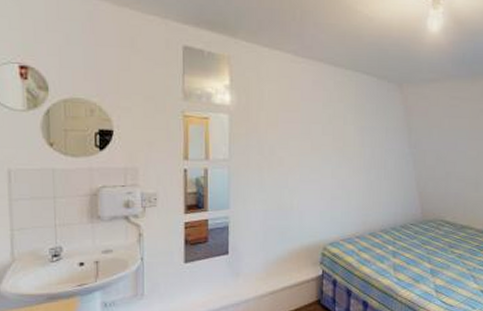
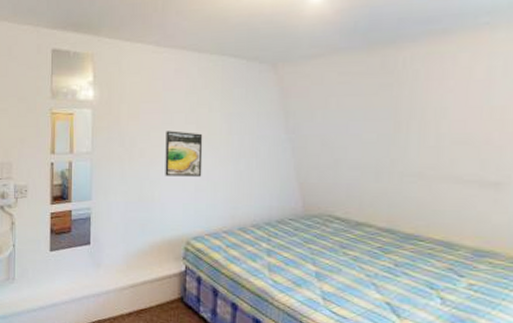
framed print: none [303,140,339,186] -> present [165,130,203,177]

